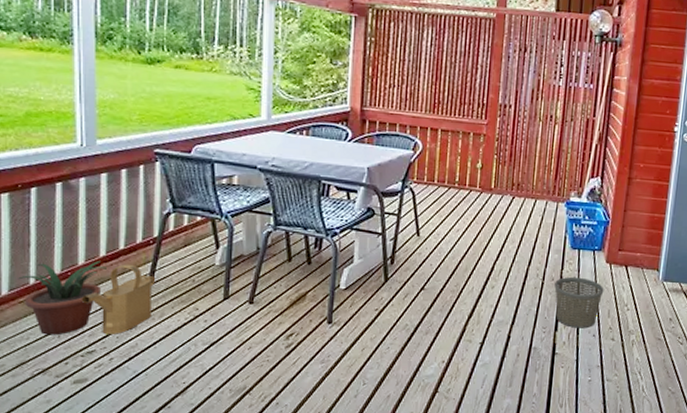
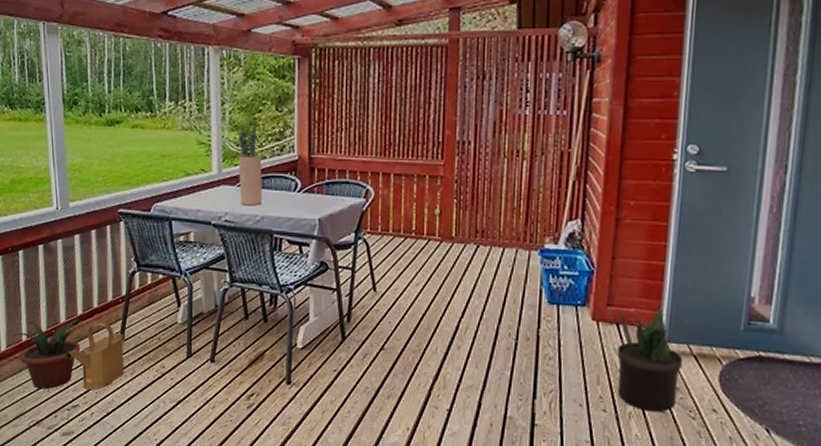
vase: none [288,73,314,153] -> present [239,123,262,206]
basket: present [554,276,604,329] -> none [530,336,591,397]
planter: none [624,253,676,340] -> present [617,309,684,412]

